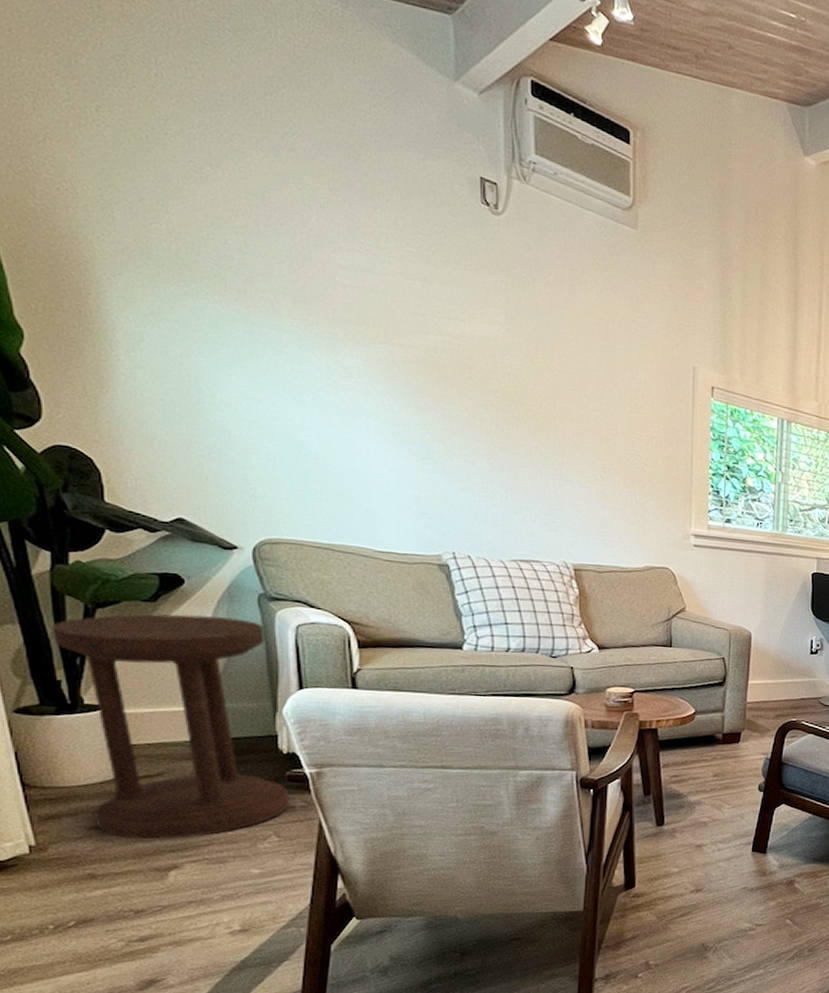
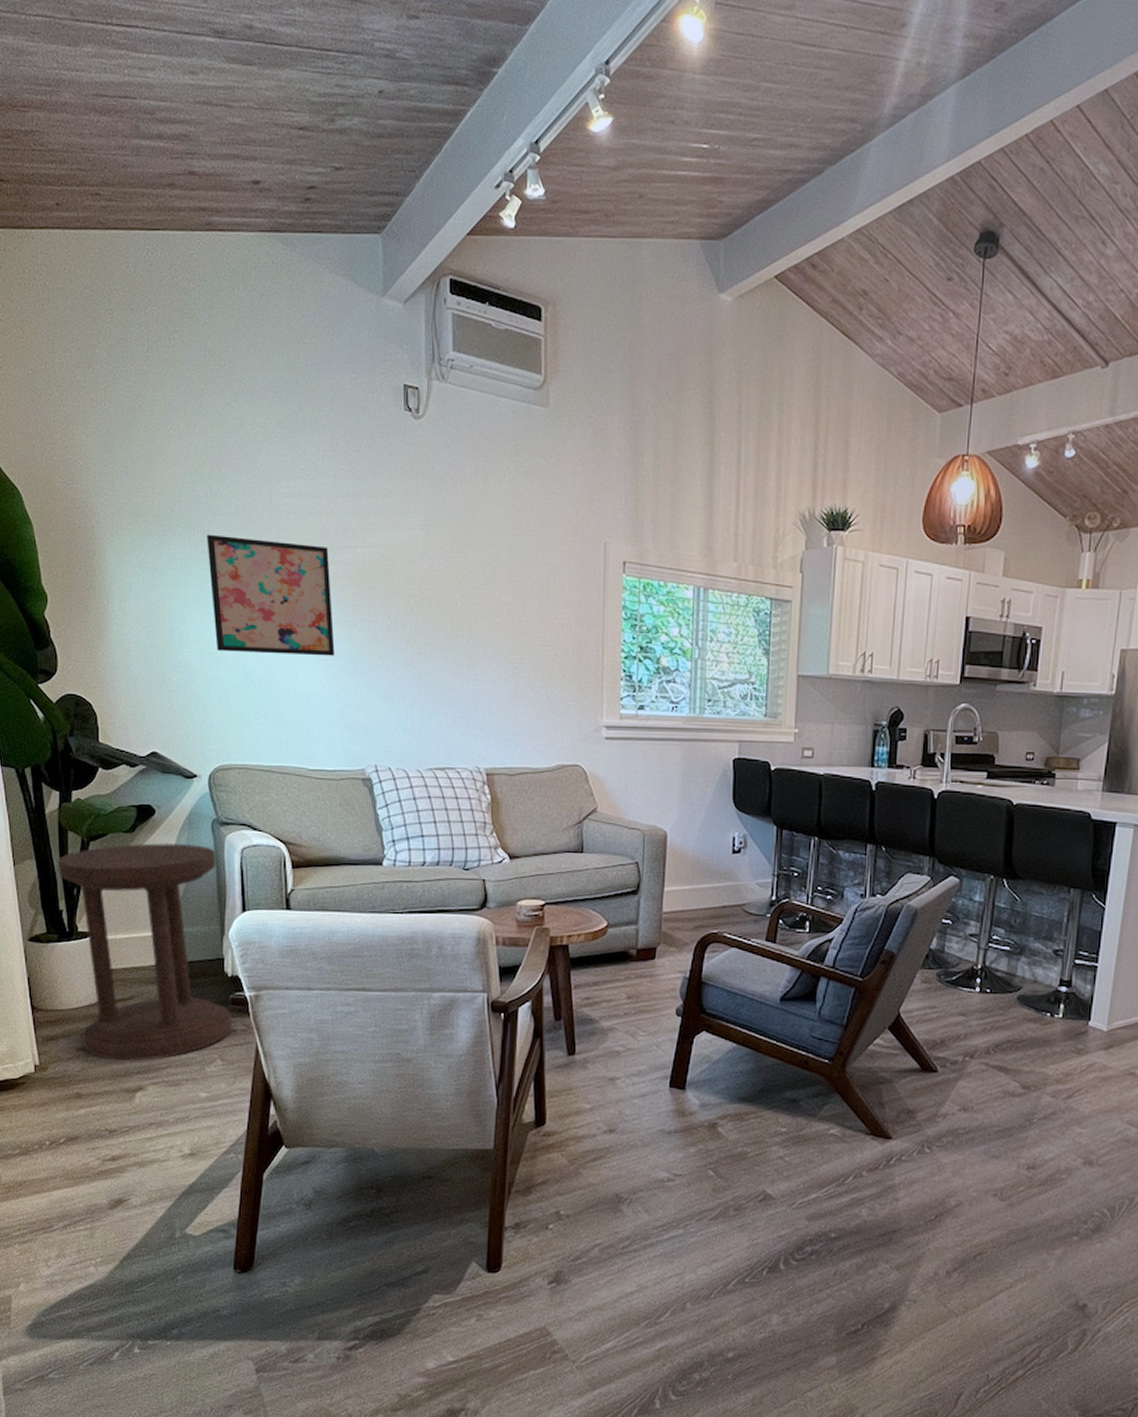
wall art: none [242,293,404,440] -> present [207,534,335,656]

